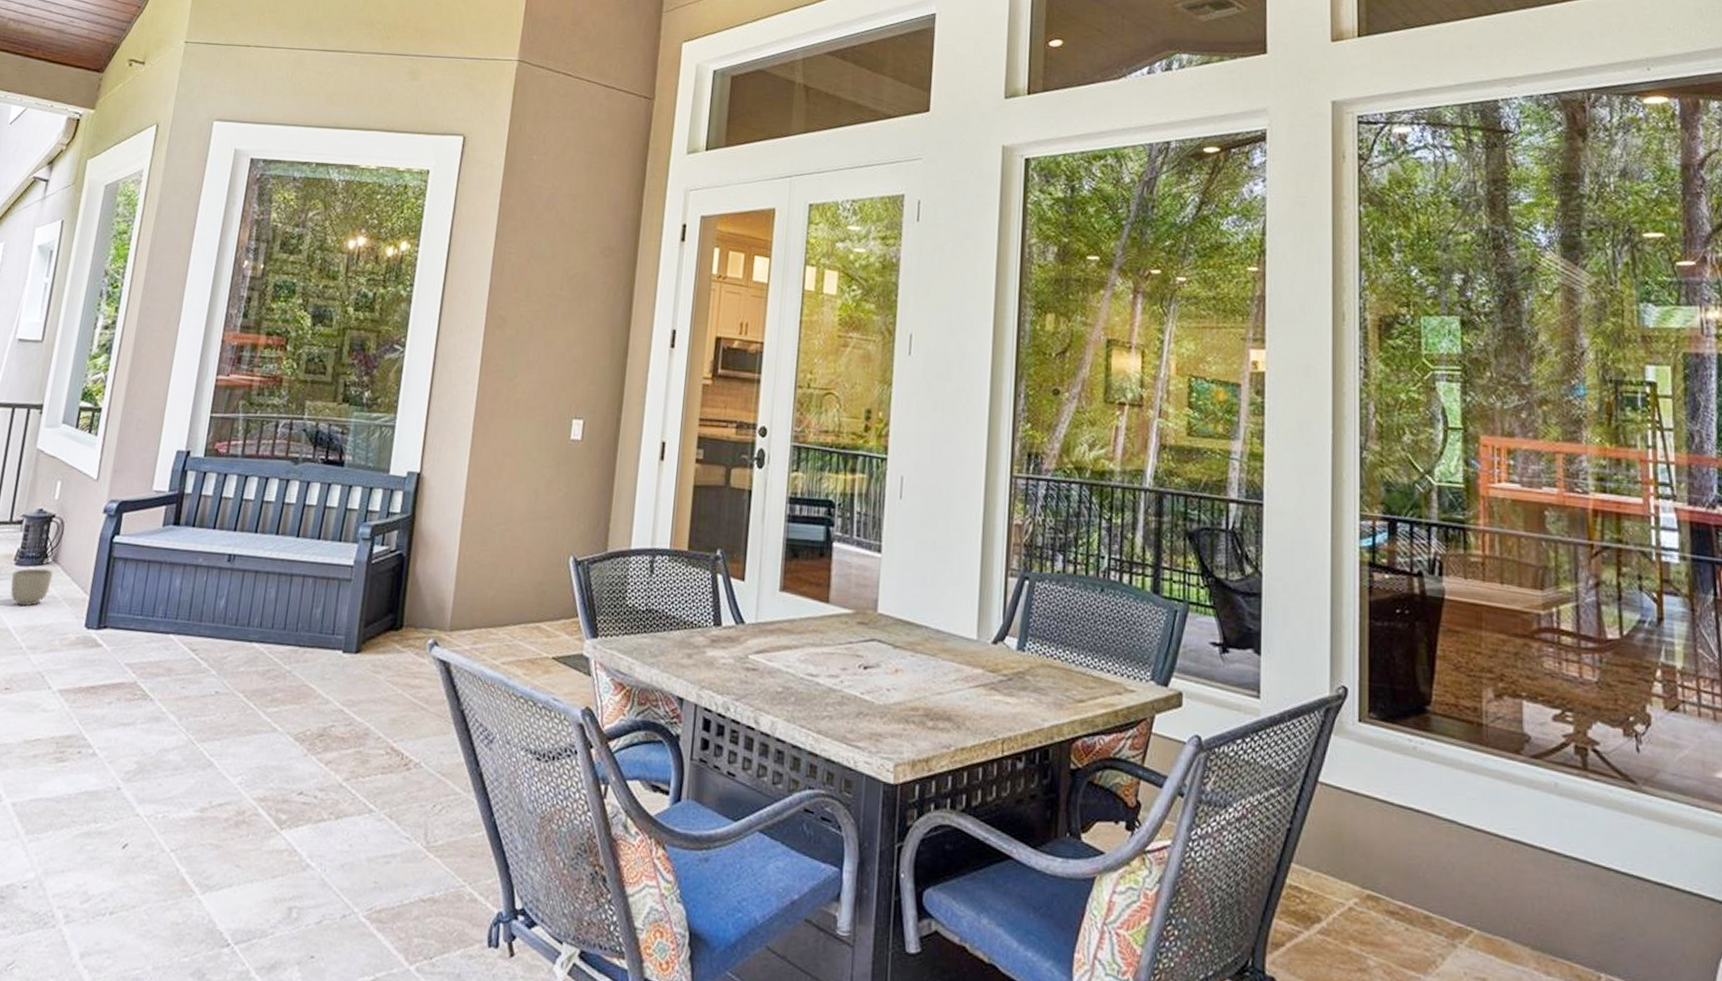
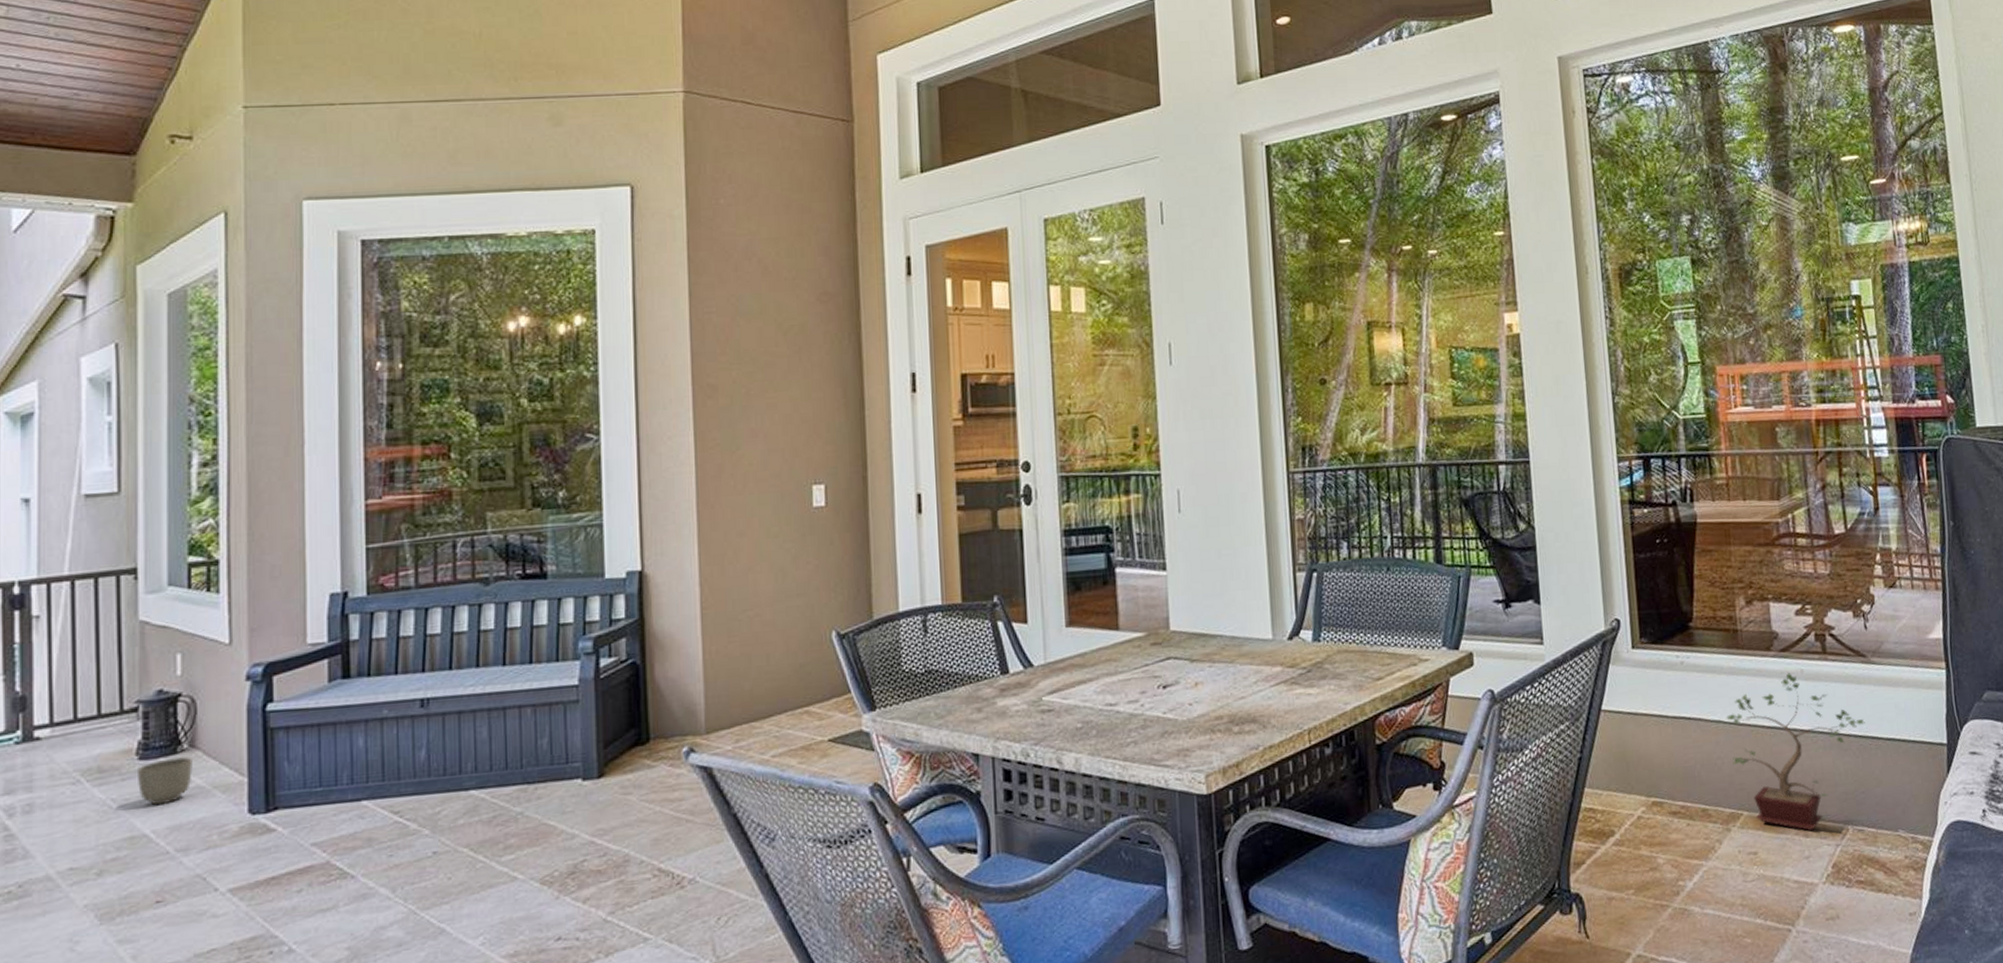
potted plant: none [1460,783,1630,969] -> present [1725,673,1865,831]

